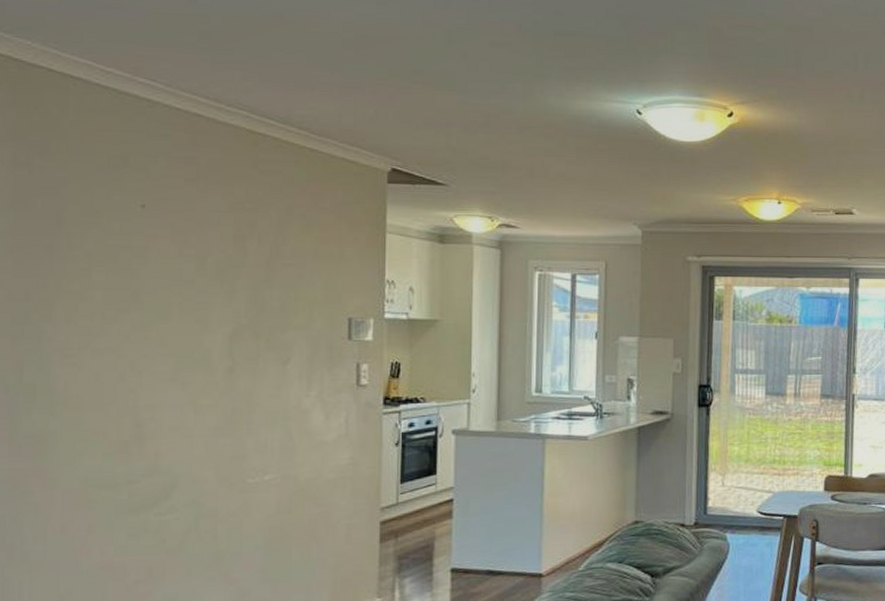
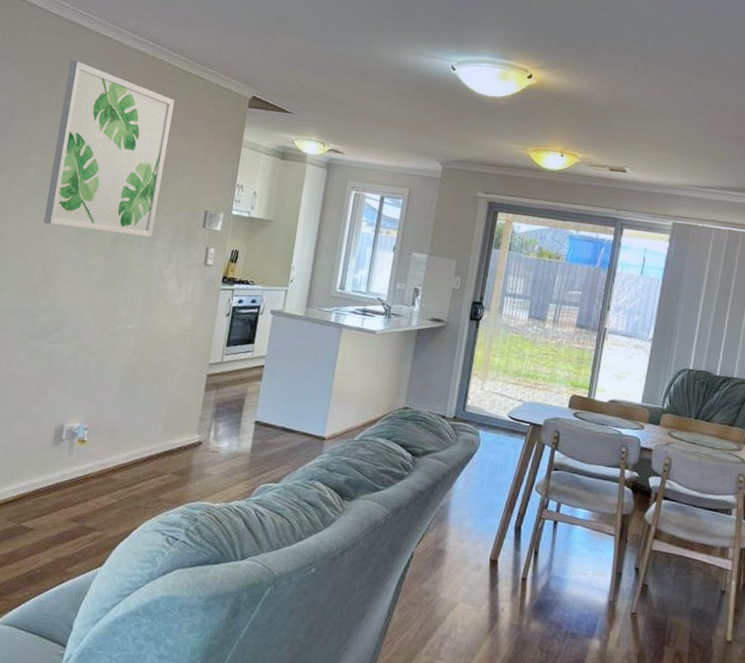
wall art: none [125,144,288,362] -> present [43,60,175,238]

